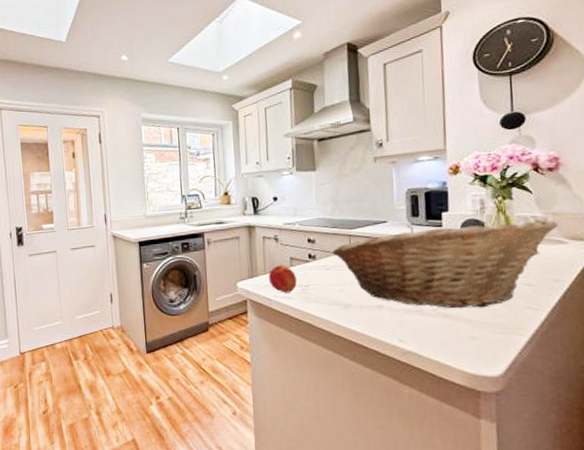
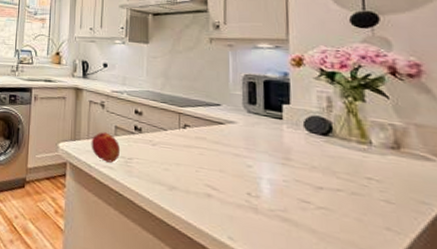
fruit basket: present [332,219,558,308] -> none [159,112,423,219]

